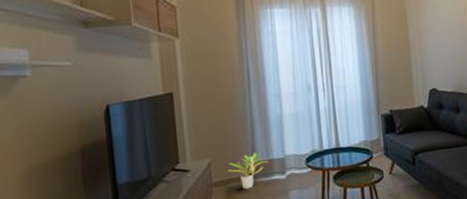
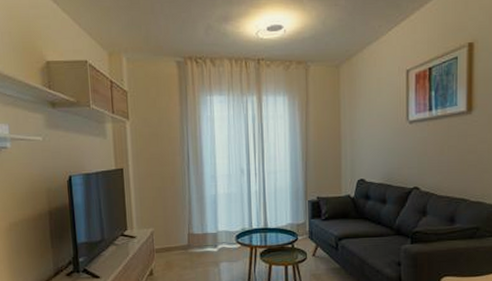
potted plant: present [227,152,269,190] -> none [167,226,203,258]

